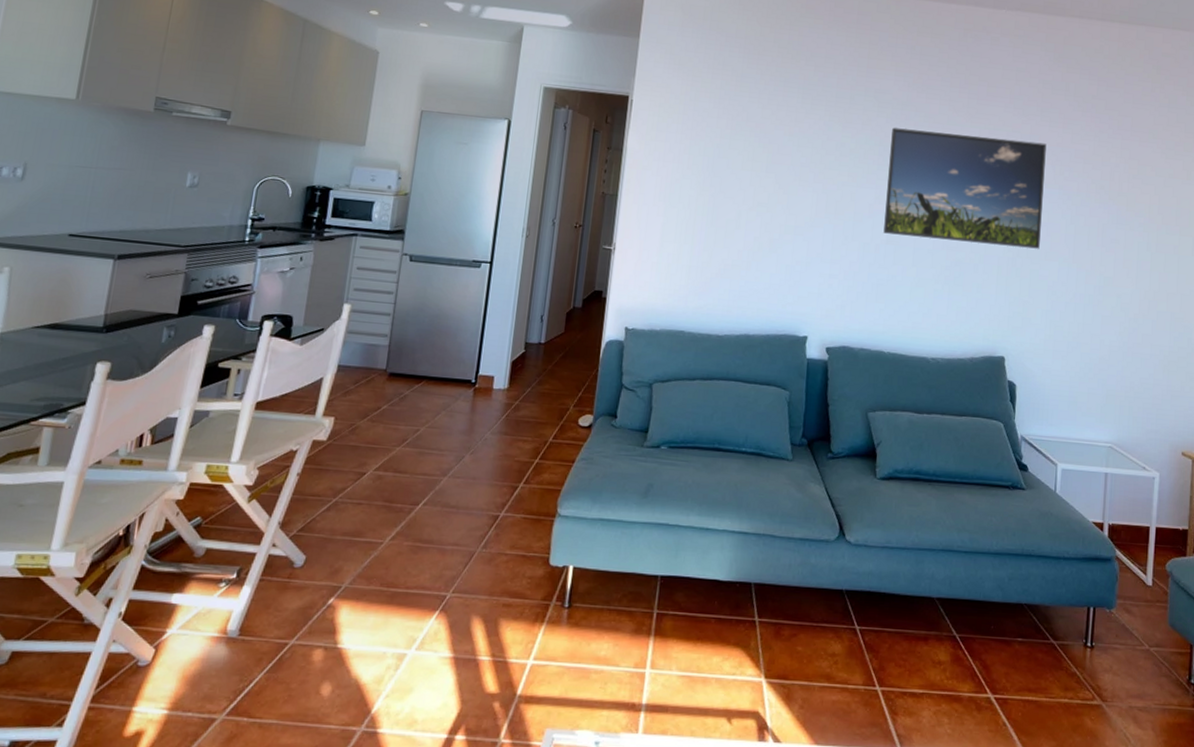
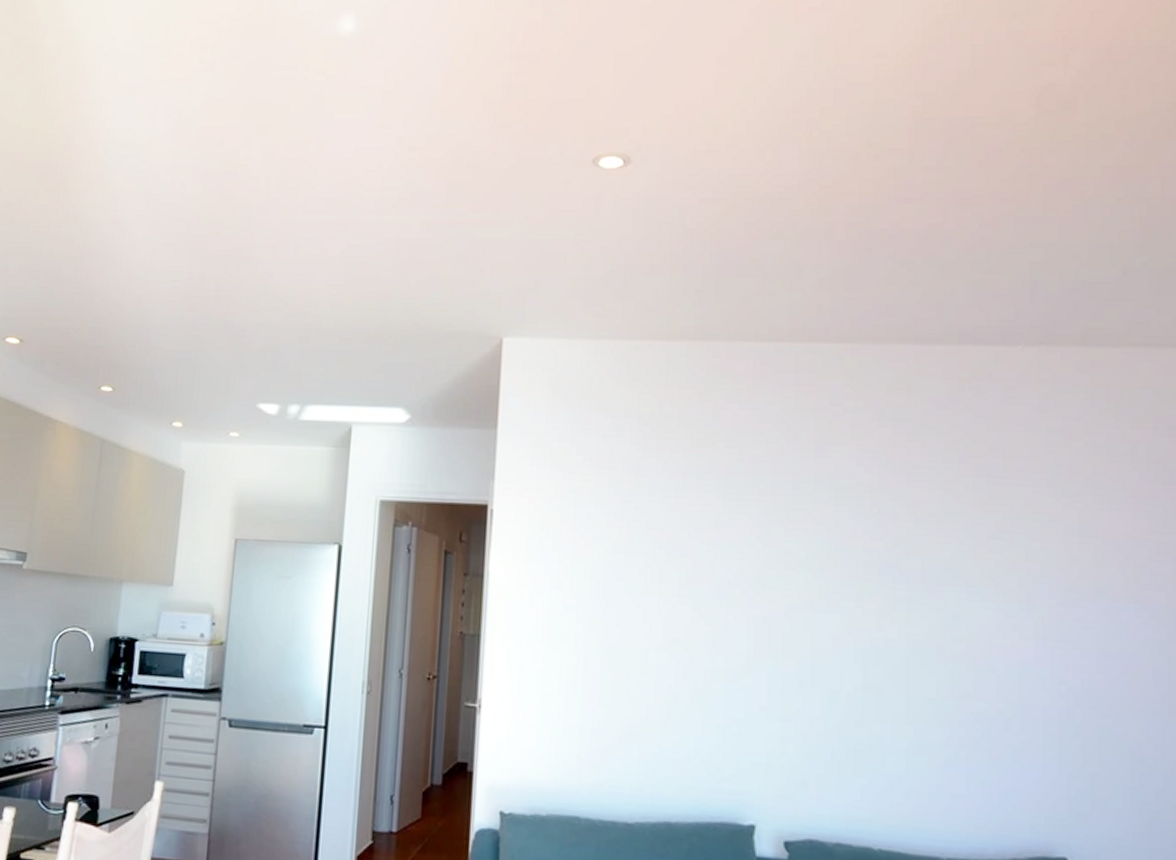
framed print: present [883,127,1047,249] -> none [858,525,1111,694]

